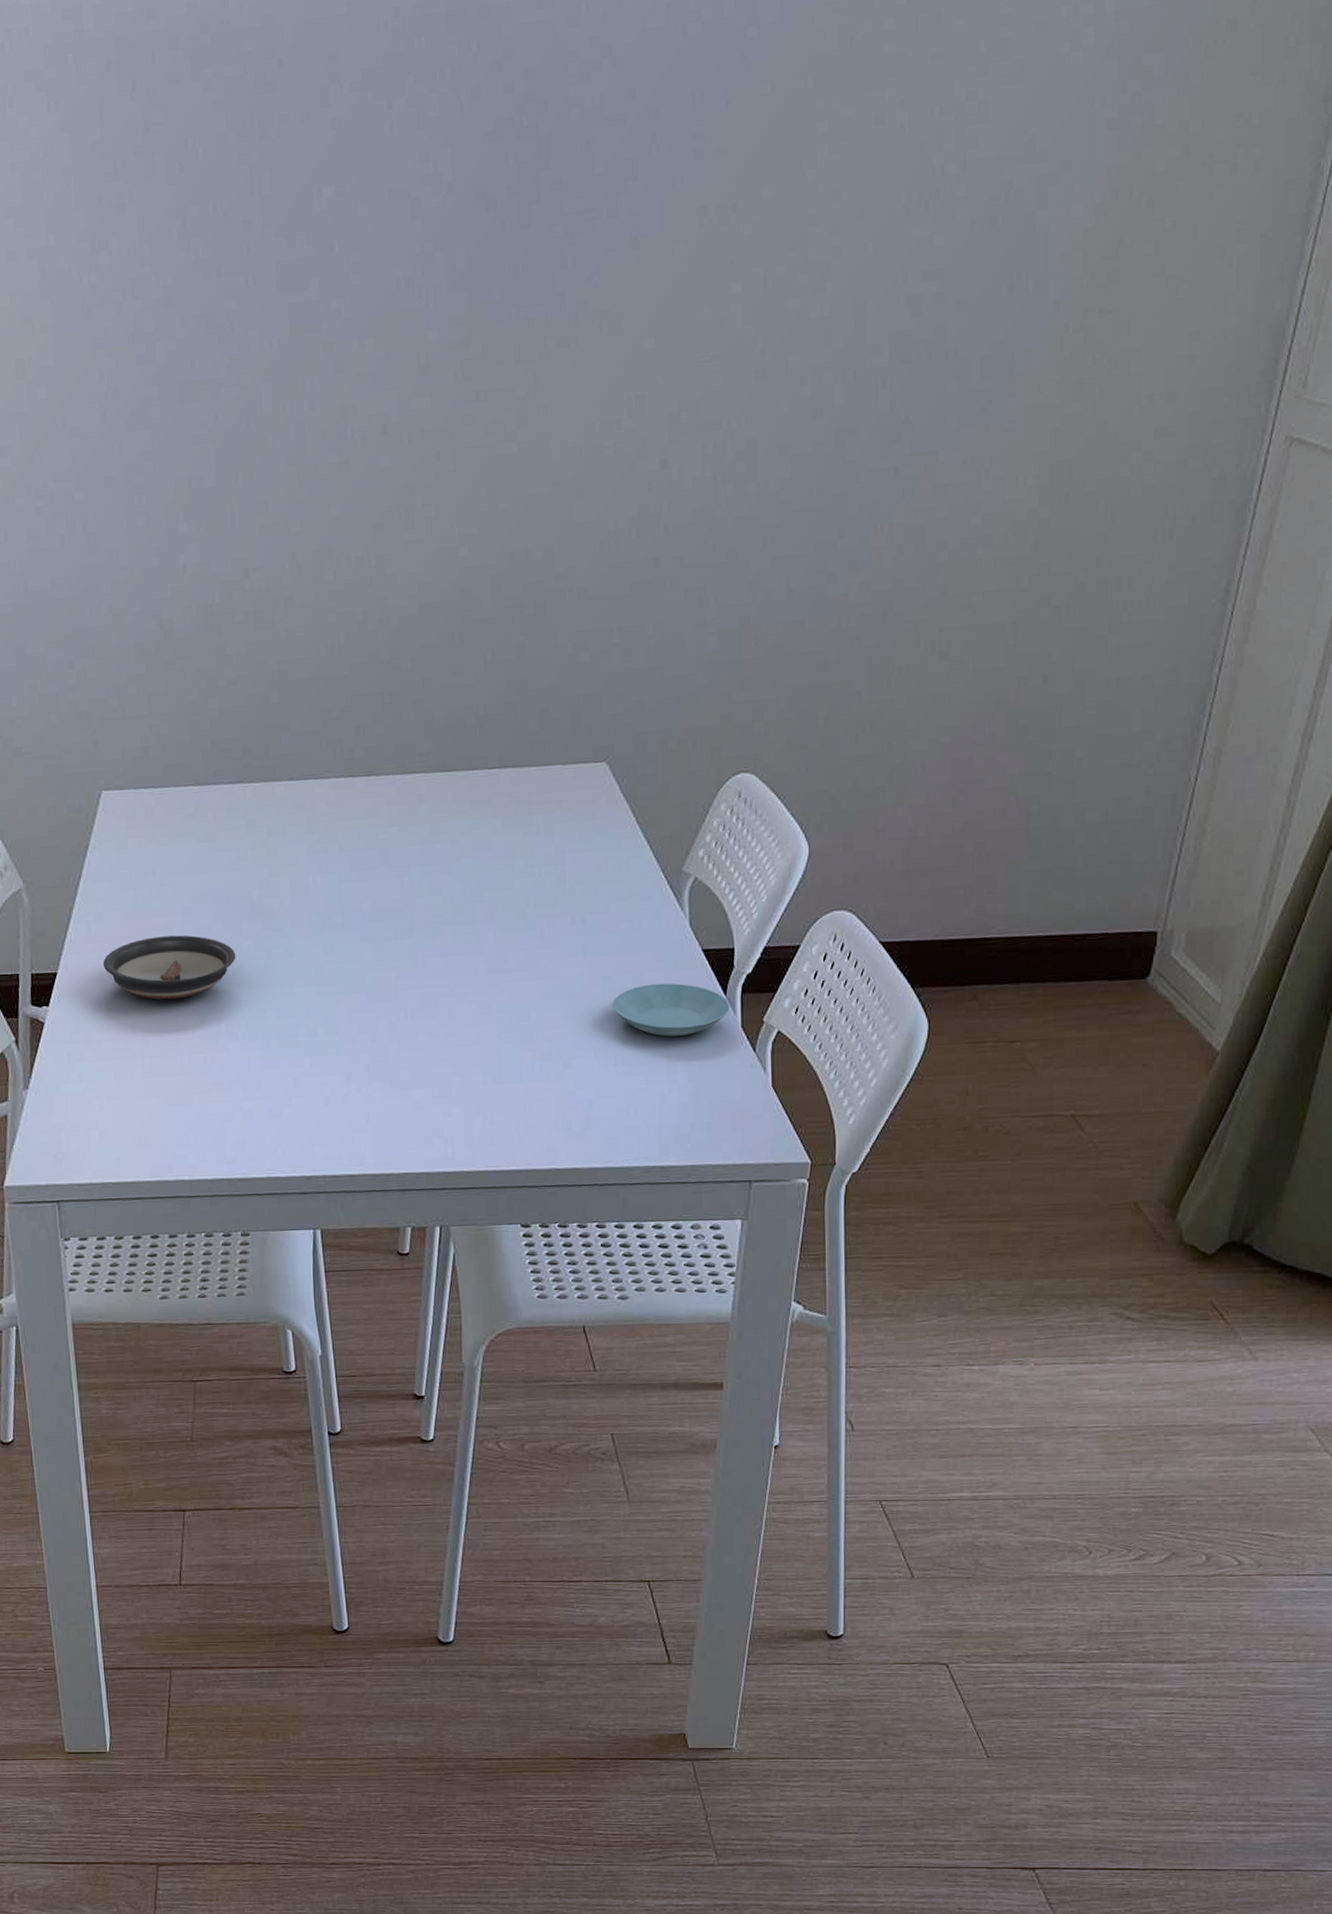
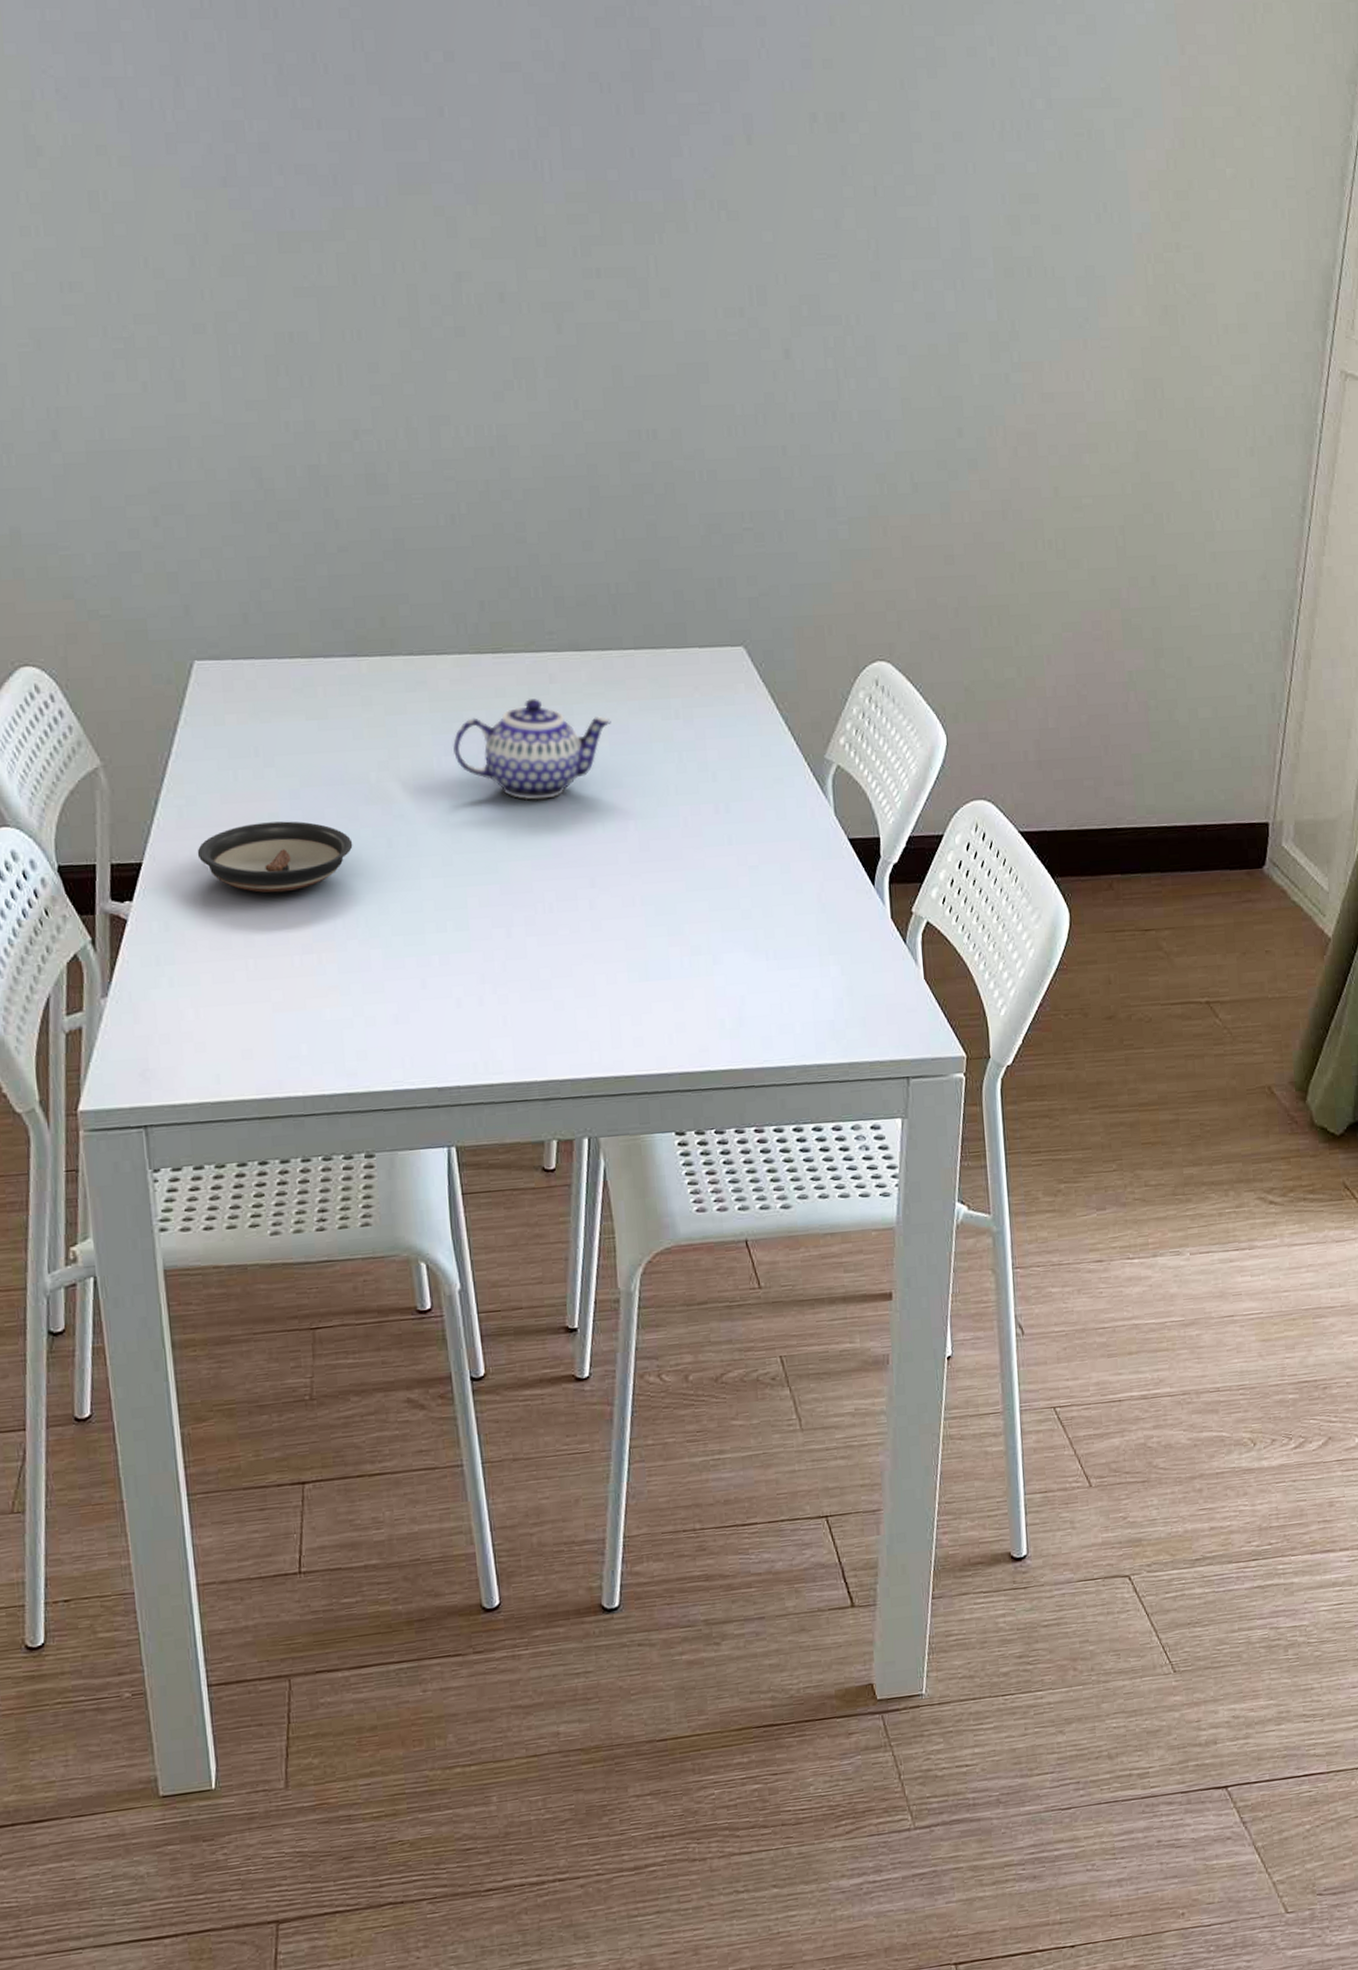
teapot: none [327,818,475,914] -> present [453,699,611,800]
saucer: present [613,983,730,1037] -> none [761,873,879,929]

